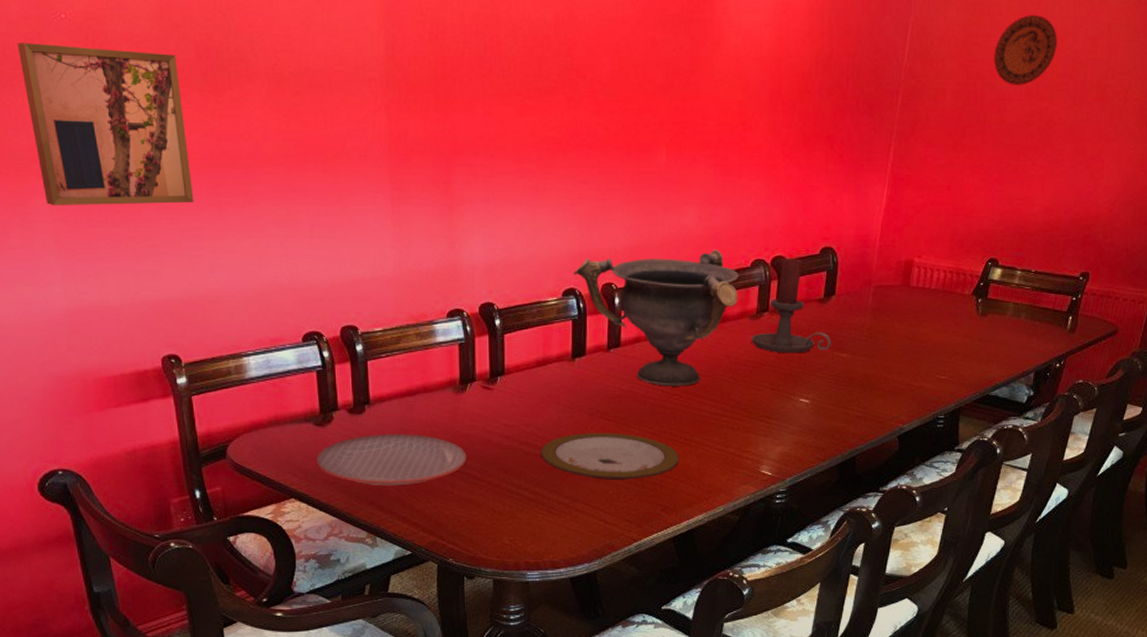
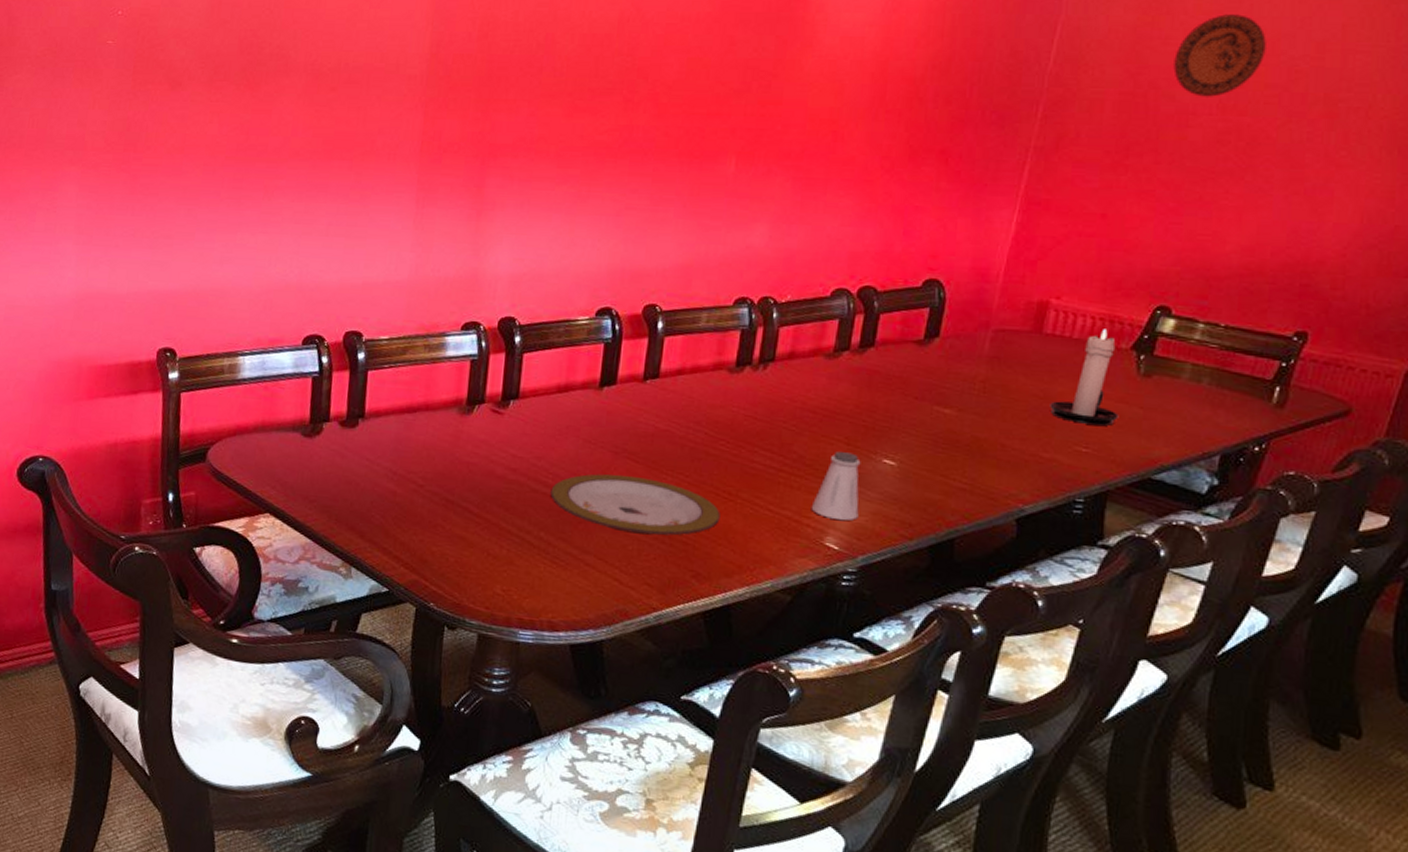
wall art: present [17,43,194,206] -> none [73,37,219,195]
plate: present [316,434,467,486] -> none [298,451,465,512]
decorative bowl: present [573,249,739,387] -> none [611,274,815,431]
saltshaker: none [748,396,785,452] -> present [811,452,861,521]
candle holder: present [751,257,831,354] -> none [824,288,930,404]
candle holder: none [917,280,966,357] -> present [1049,329,1119,426]

